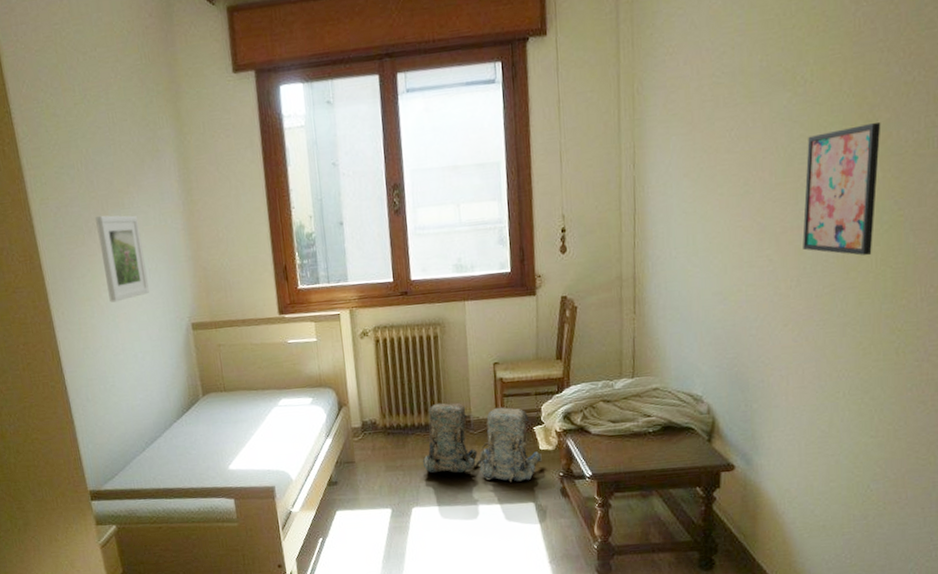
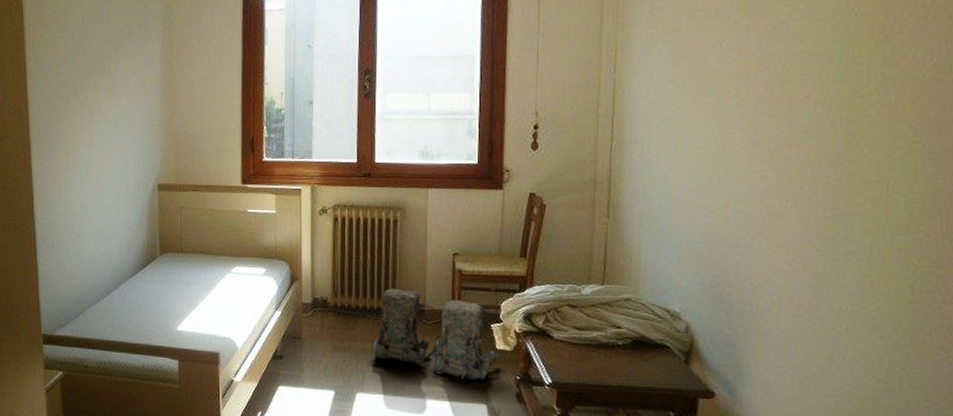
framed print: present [95,215,149,303] -> none [82,77,122,158]
wall art: present [802,121,881,256] -> none [801,42,895,181]

